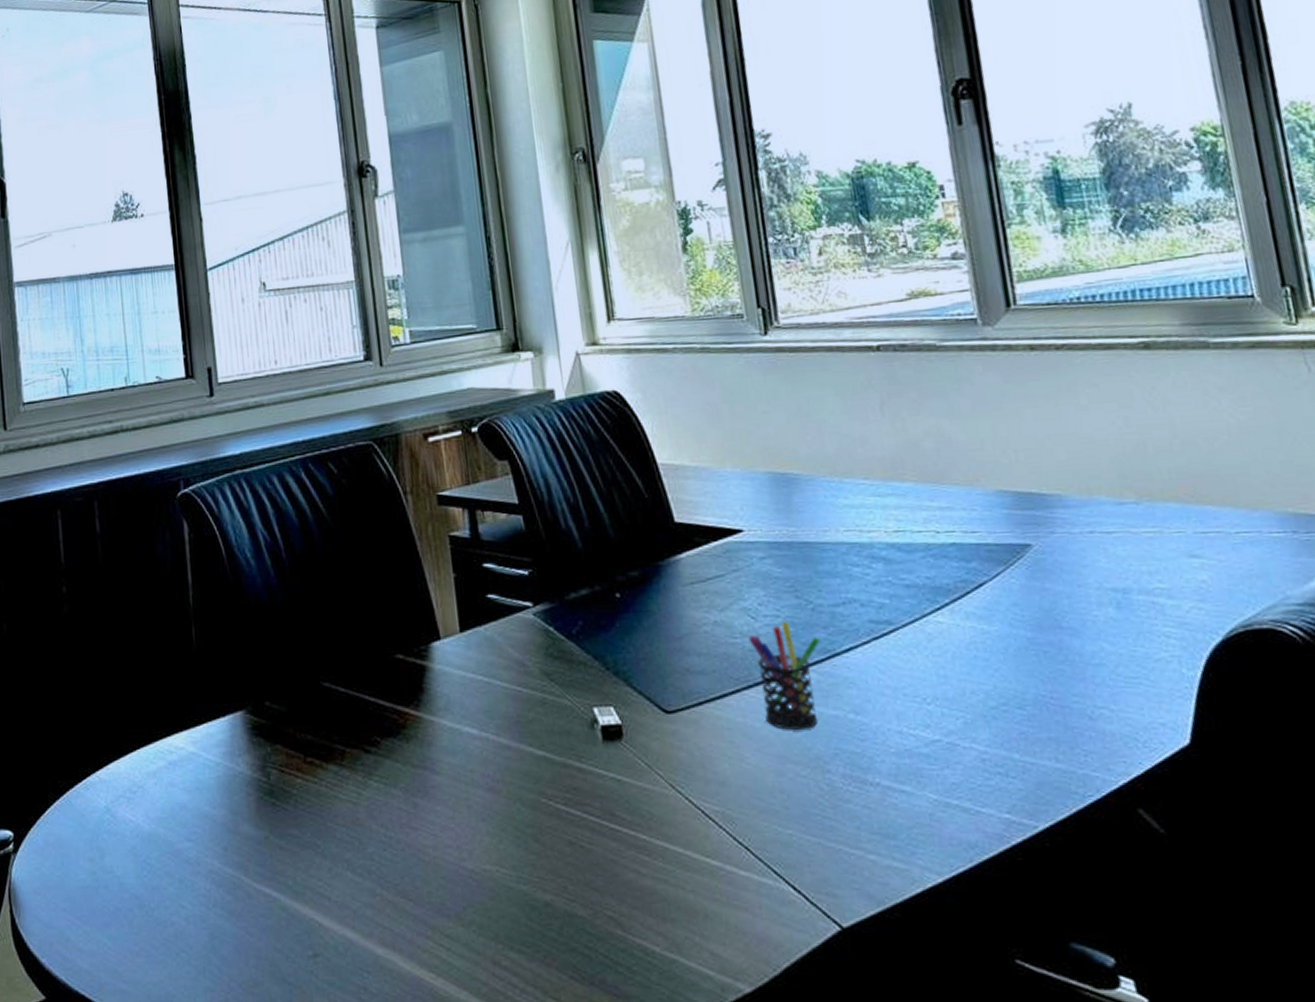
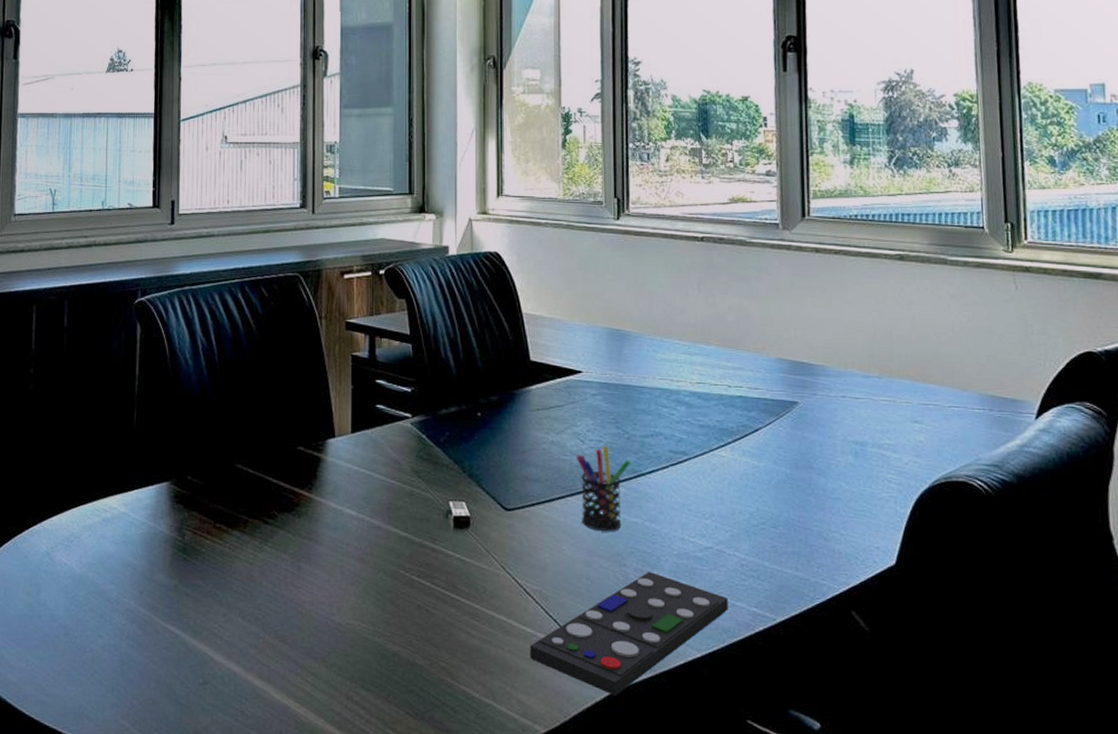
remote control: none [718,777,972,939] -> present [530,572,728,696]

